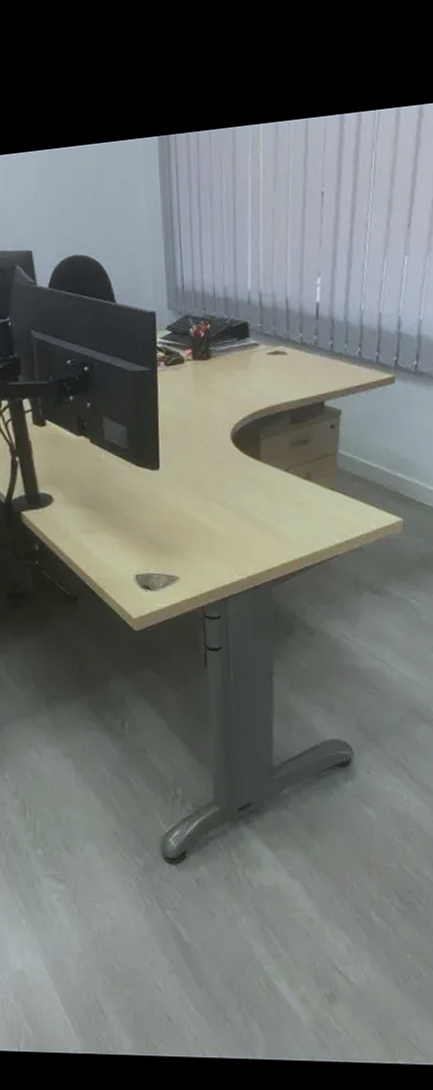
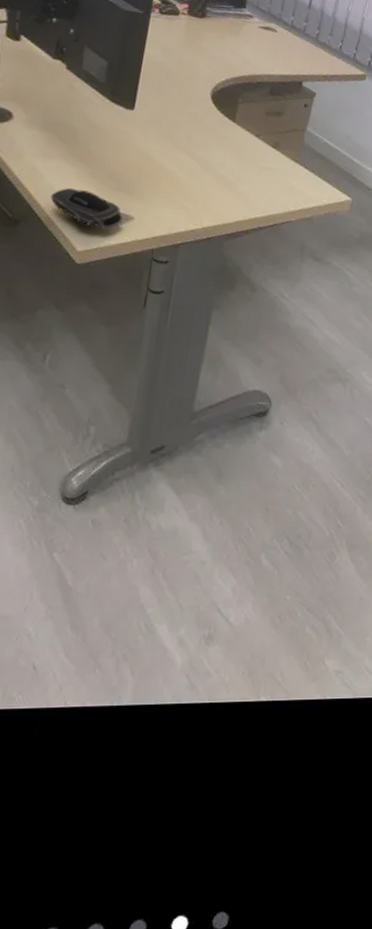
computer mouse: none [100,558,169,593] -> present [50,187,123,229]

